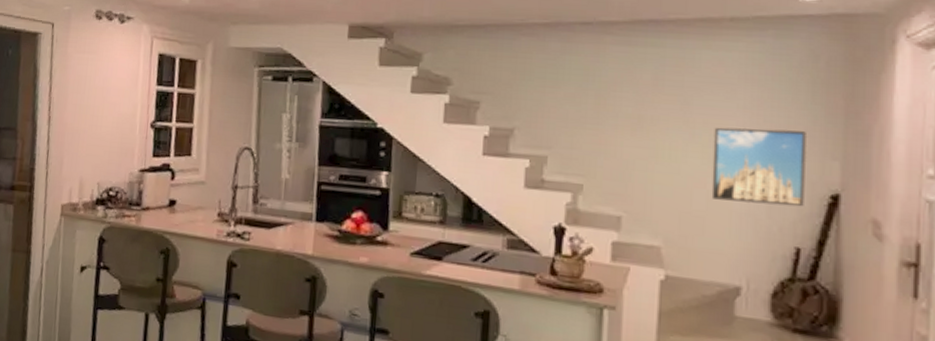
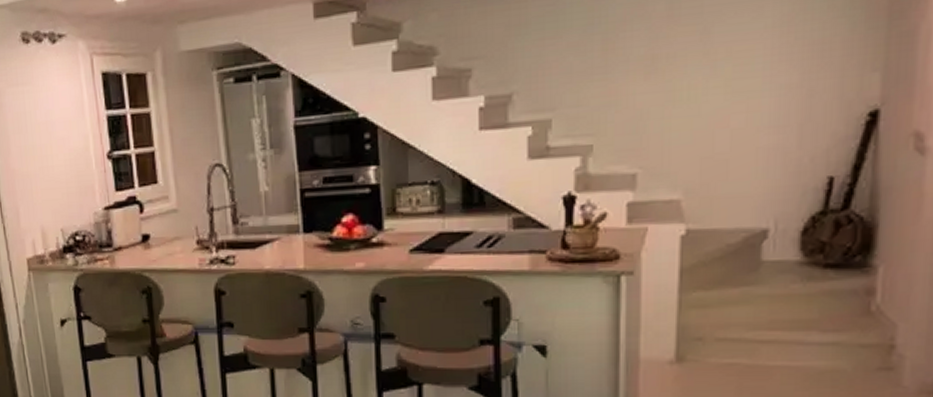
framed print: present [711,127,806,207] -> none [735,43,843,138]

